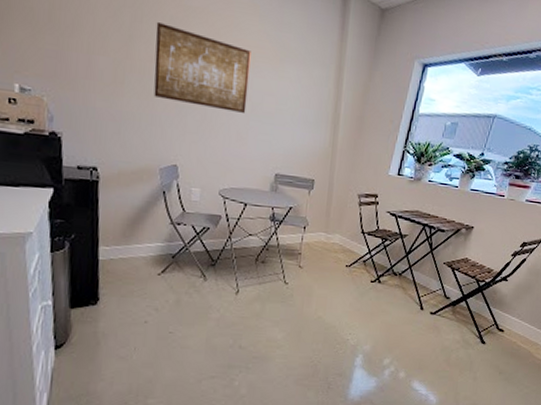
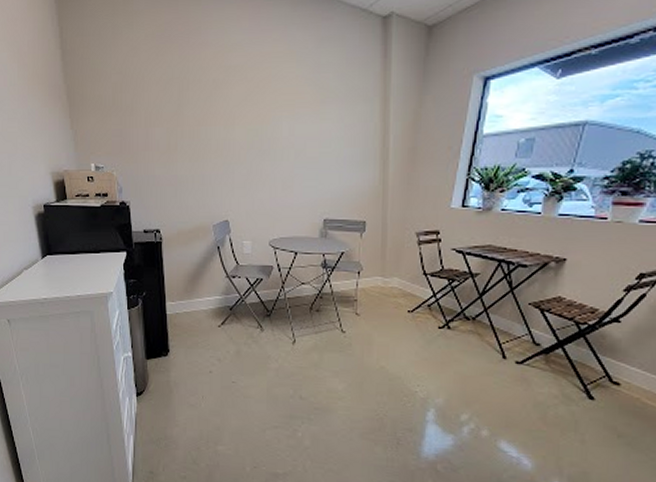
wall art: present [153,21,251,113] -> none [201,86,291,162]

